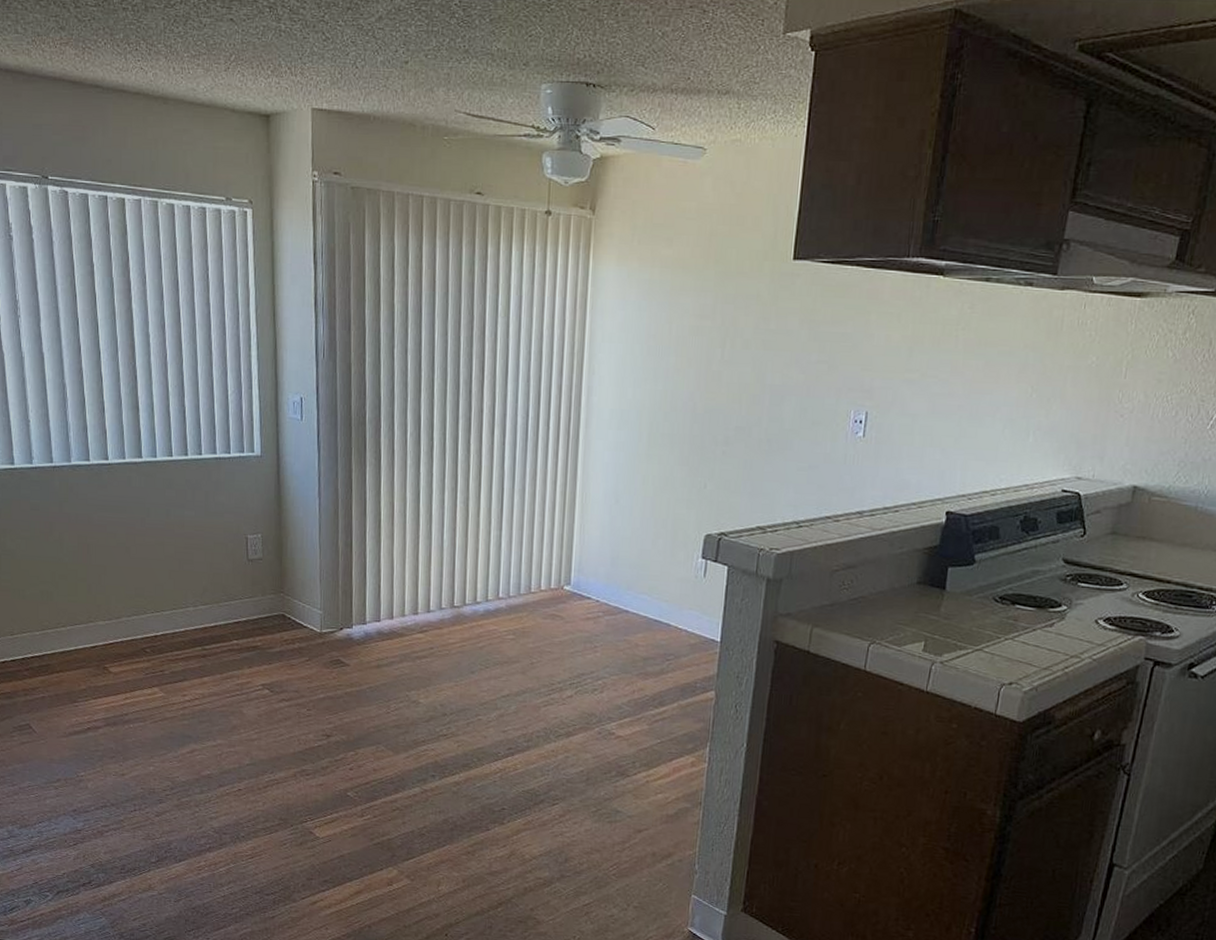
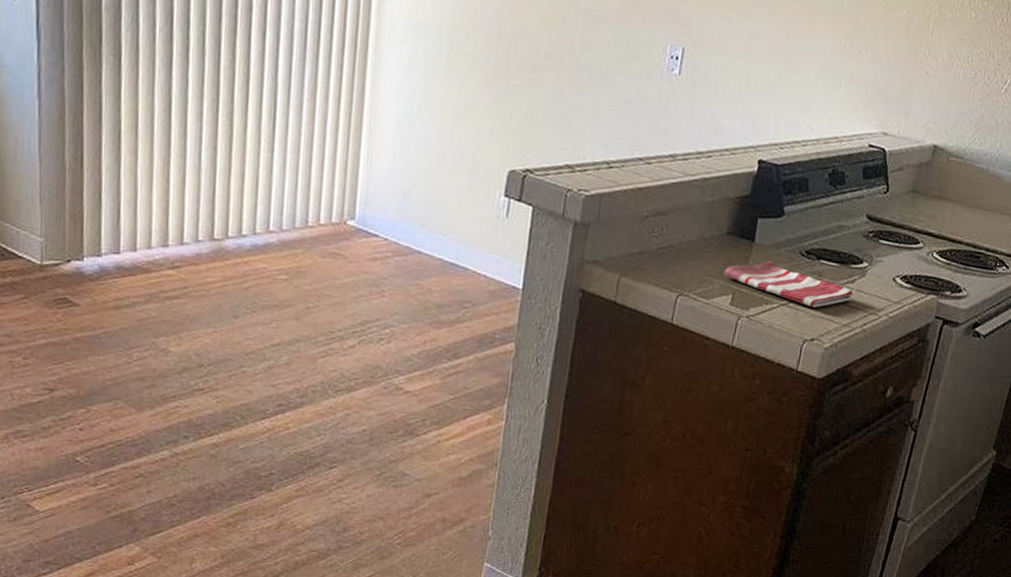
dish towel: none [915,608,1052,652] -> present [723,261,853,308]

